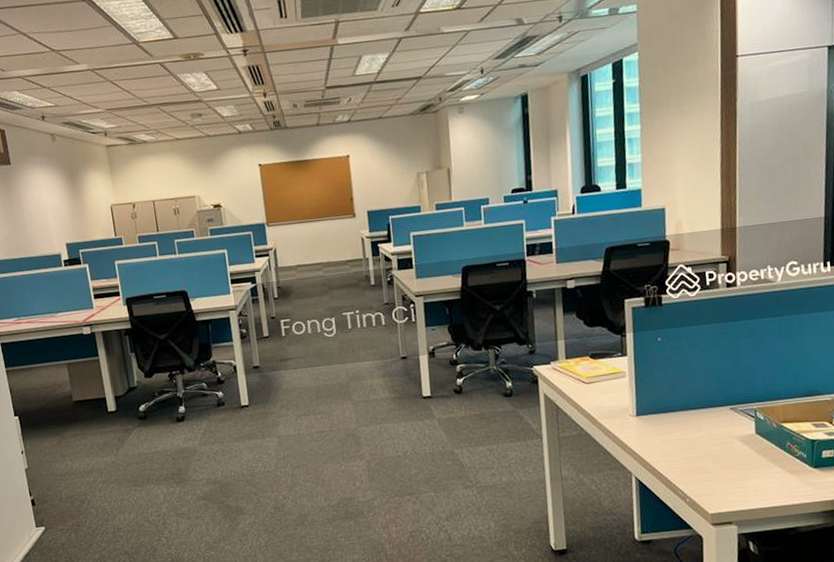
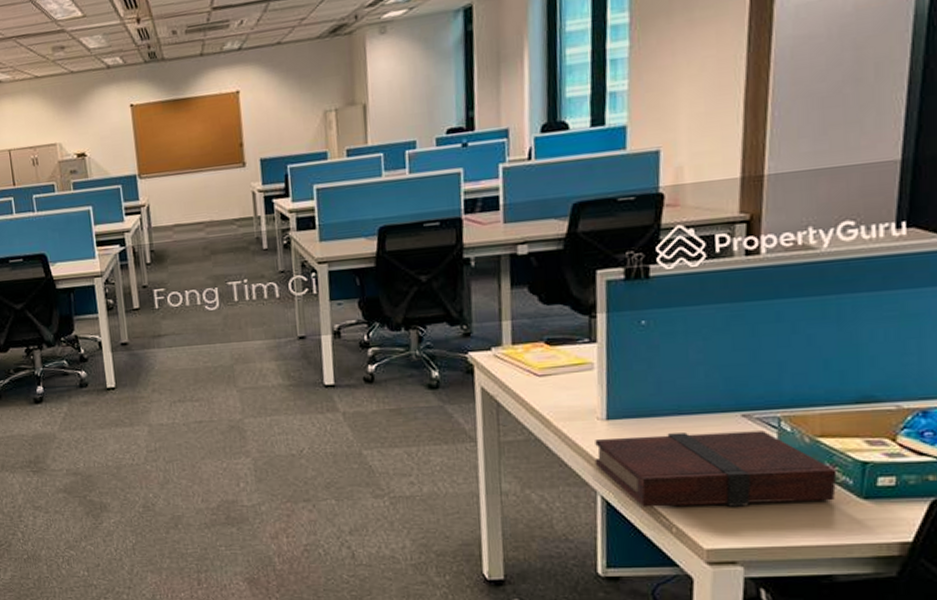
book: none [629,419,796,484] -> present [594,430,837,508]

